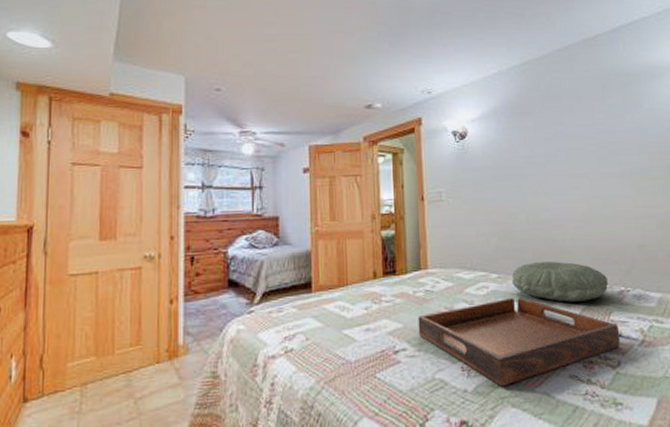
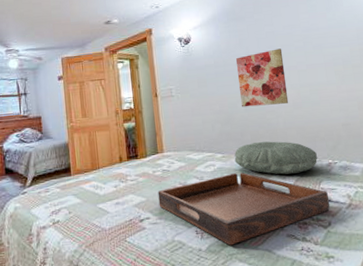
wall art: none [518,152,578,219] -> present [235,48,289,108]

